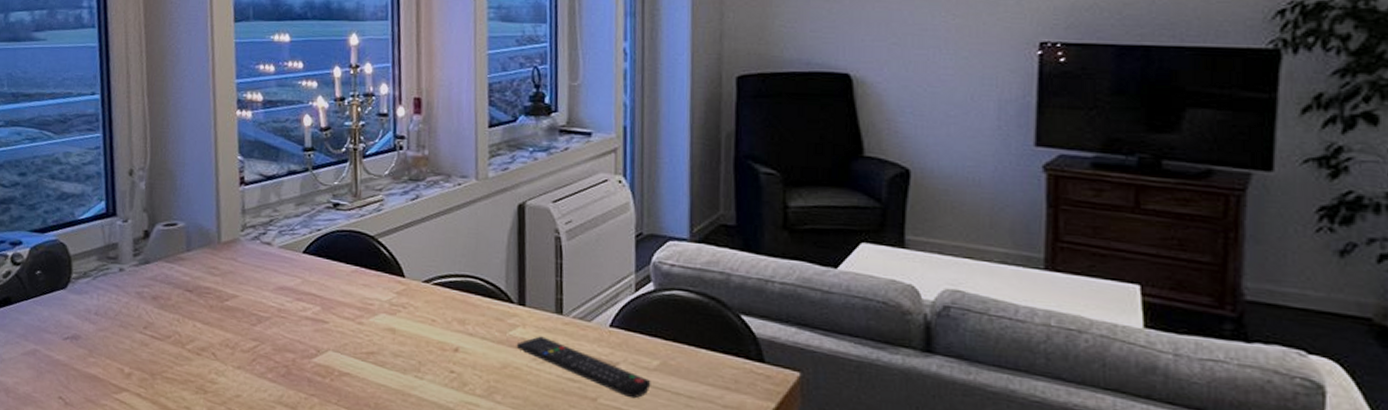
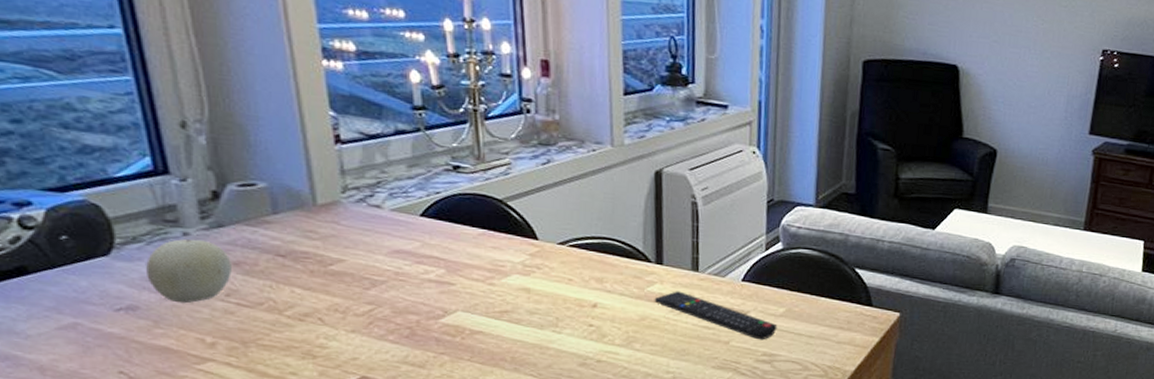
fruit: none [89,274,151,335] -> present [146,239,232,304]

